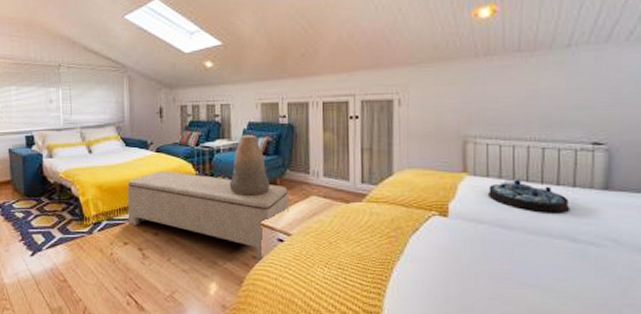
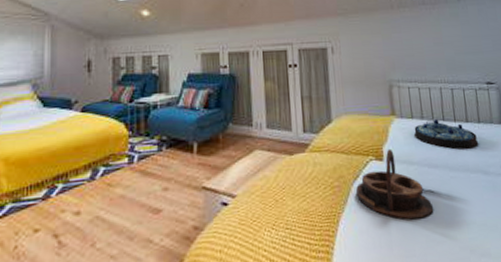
bench: present [127,170,289,262] -> none [42,133,233,233]
decorative urn: present [229,134,270,196] -> none [167,87,212,156]
serving tray: none [413,206,502,277] -> present [355,148,434,220]

